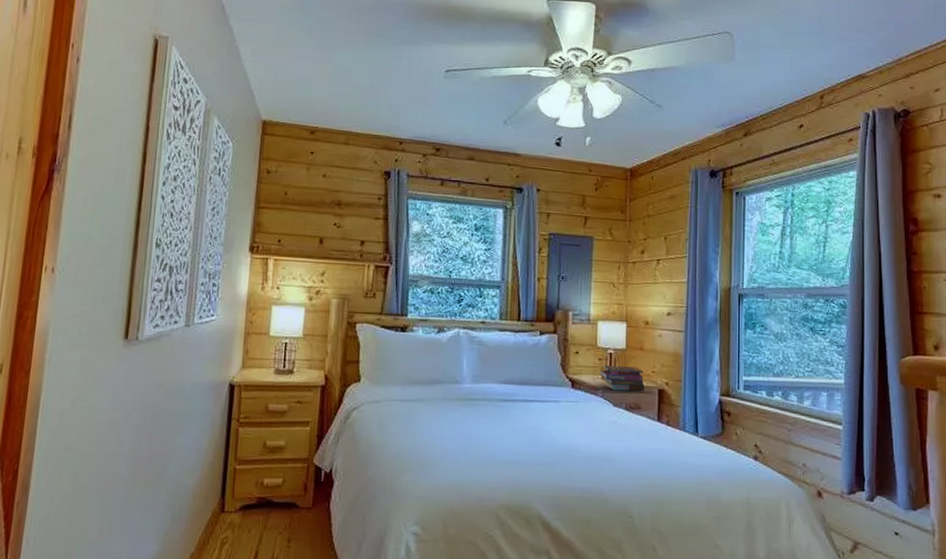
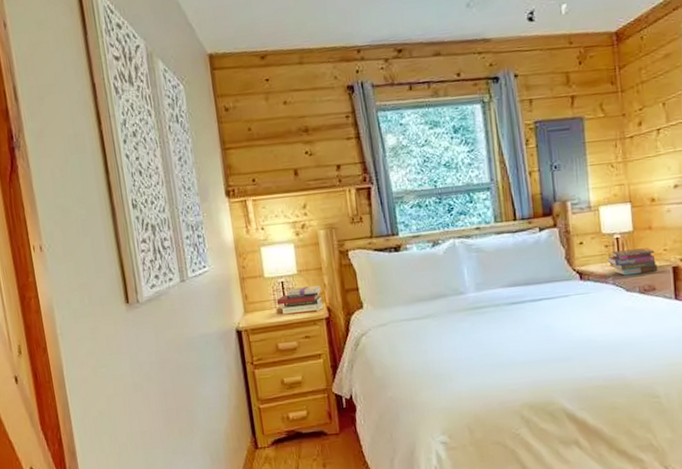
books: none [276,350,323,379] -> present [276,285,324,315]

